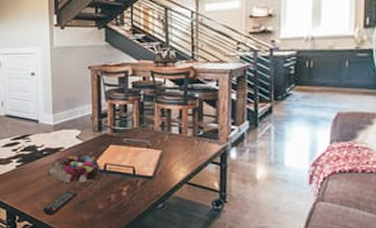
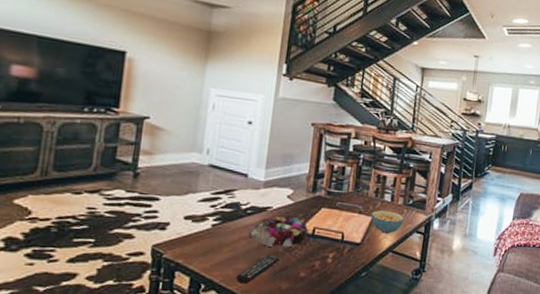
cereal bowl: none [160,144,196,166] -> present [371,210,404,234]

